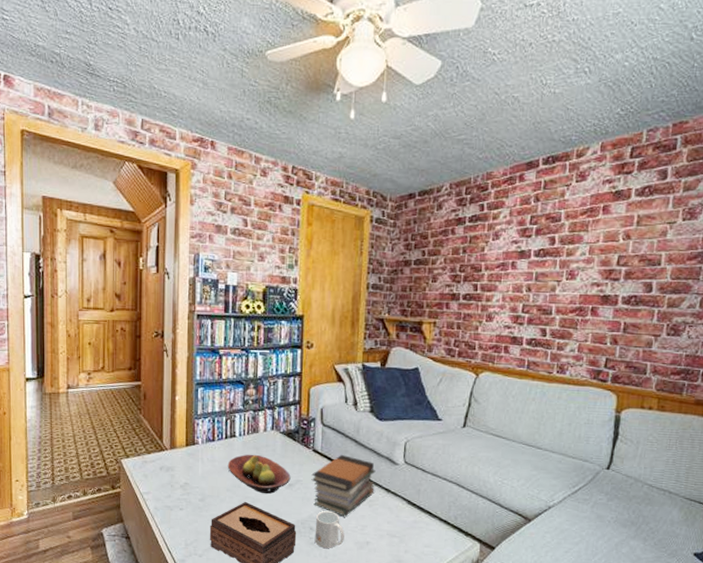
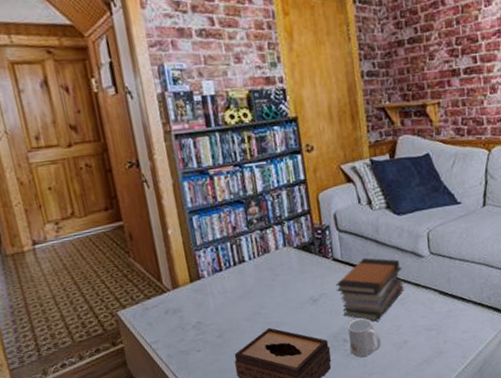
fruit bowl: present [227,454,291,494] -> none [241,275,314,316]

